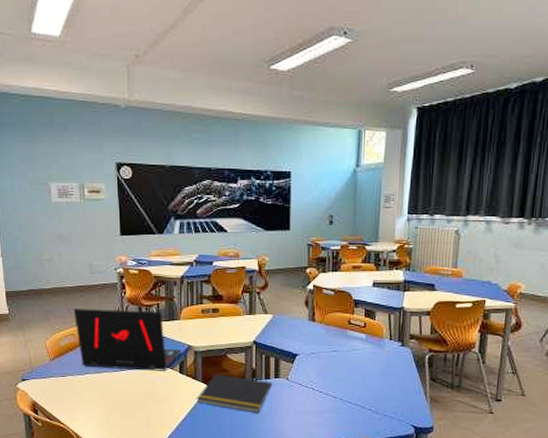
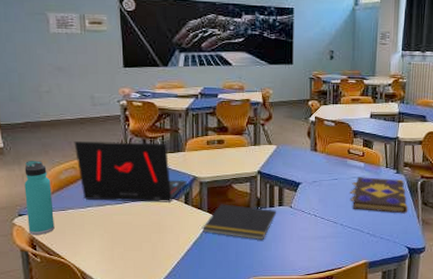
thermos bottle: none [27,326,55,400] -> present [24,160,55,235]
book: none [350,349,415,390] -> present [349,177,409,214]

